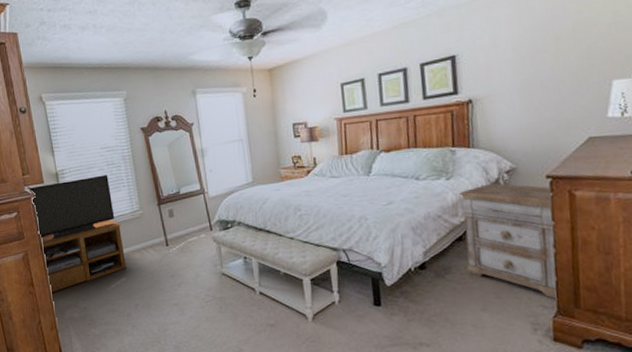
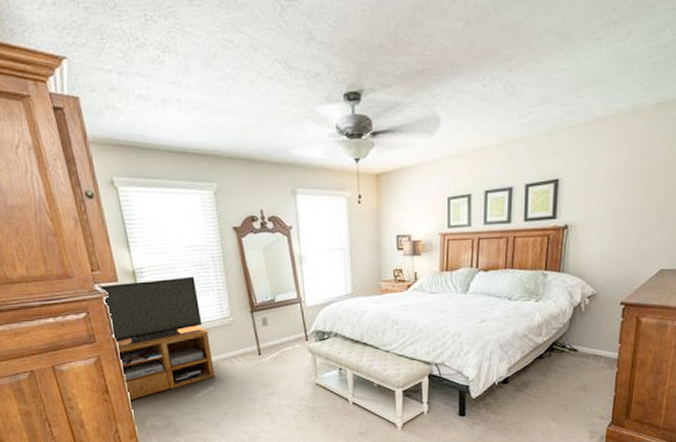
nightstand: present [459,183,559,300] -> none [542,307,622,412]

